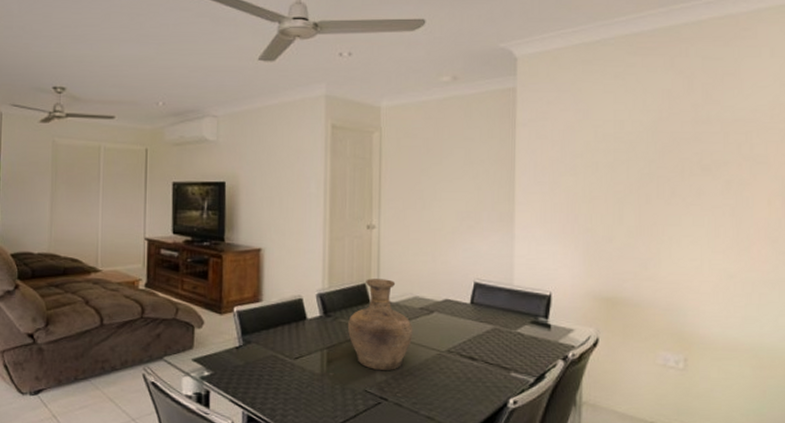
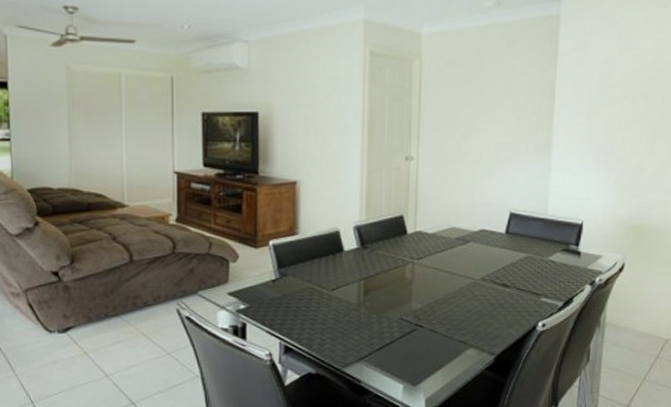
vase: present [348,279,413,371] -> none [385,210,449,300]

